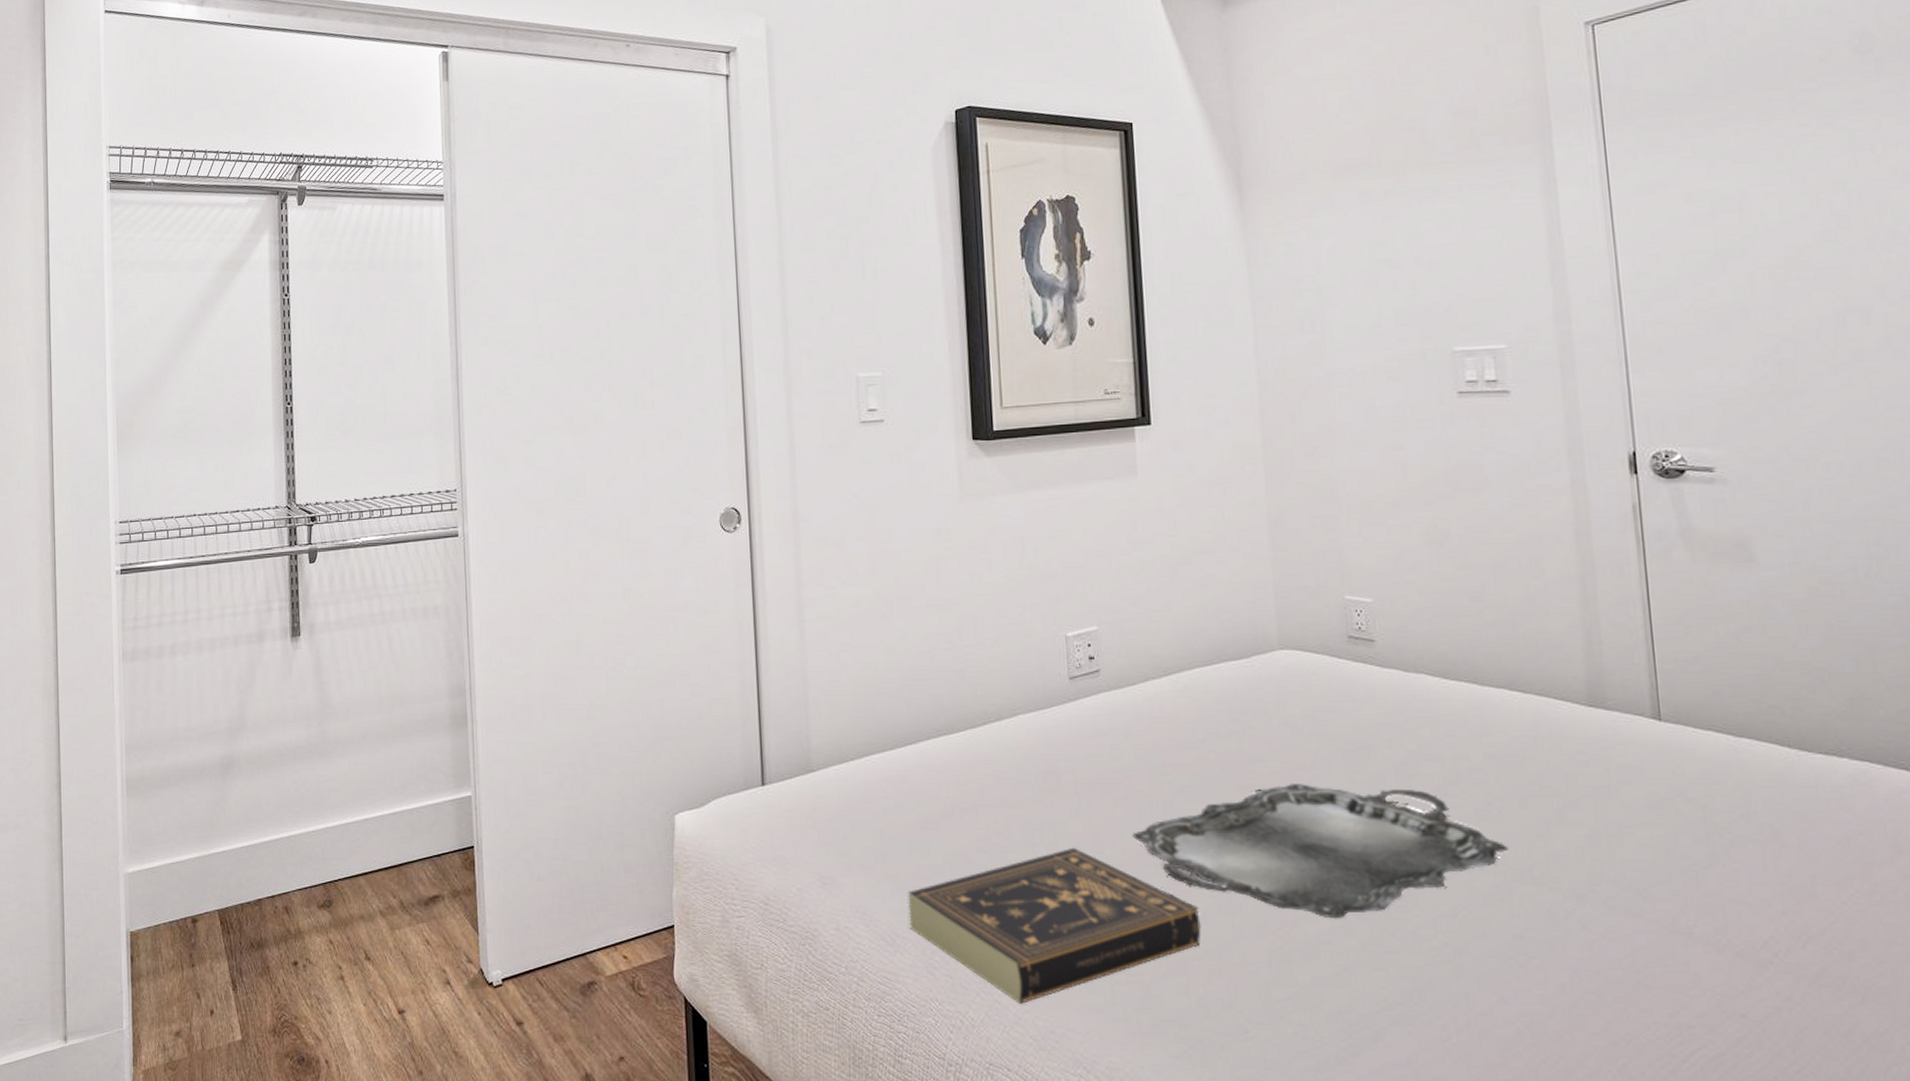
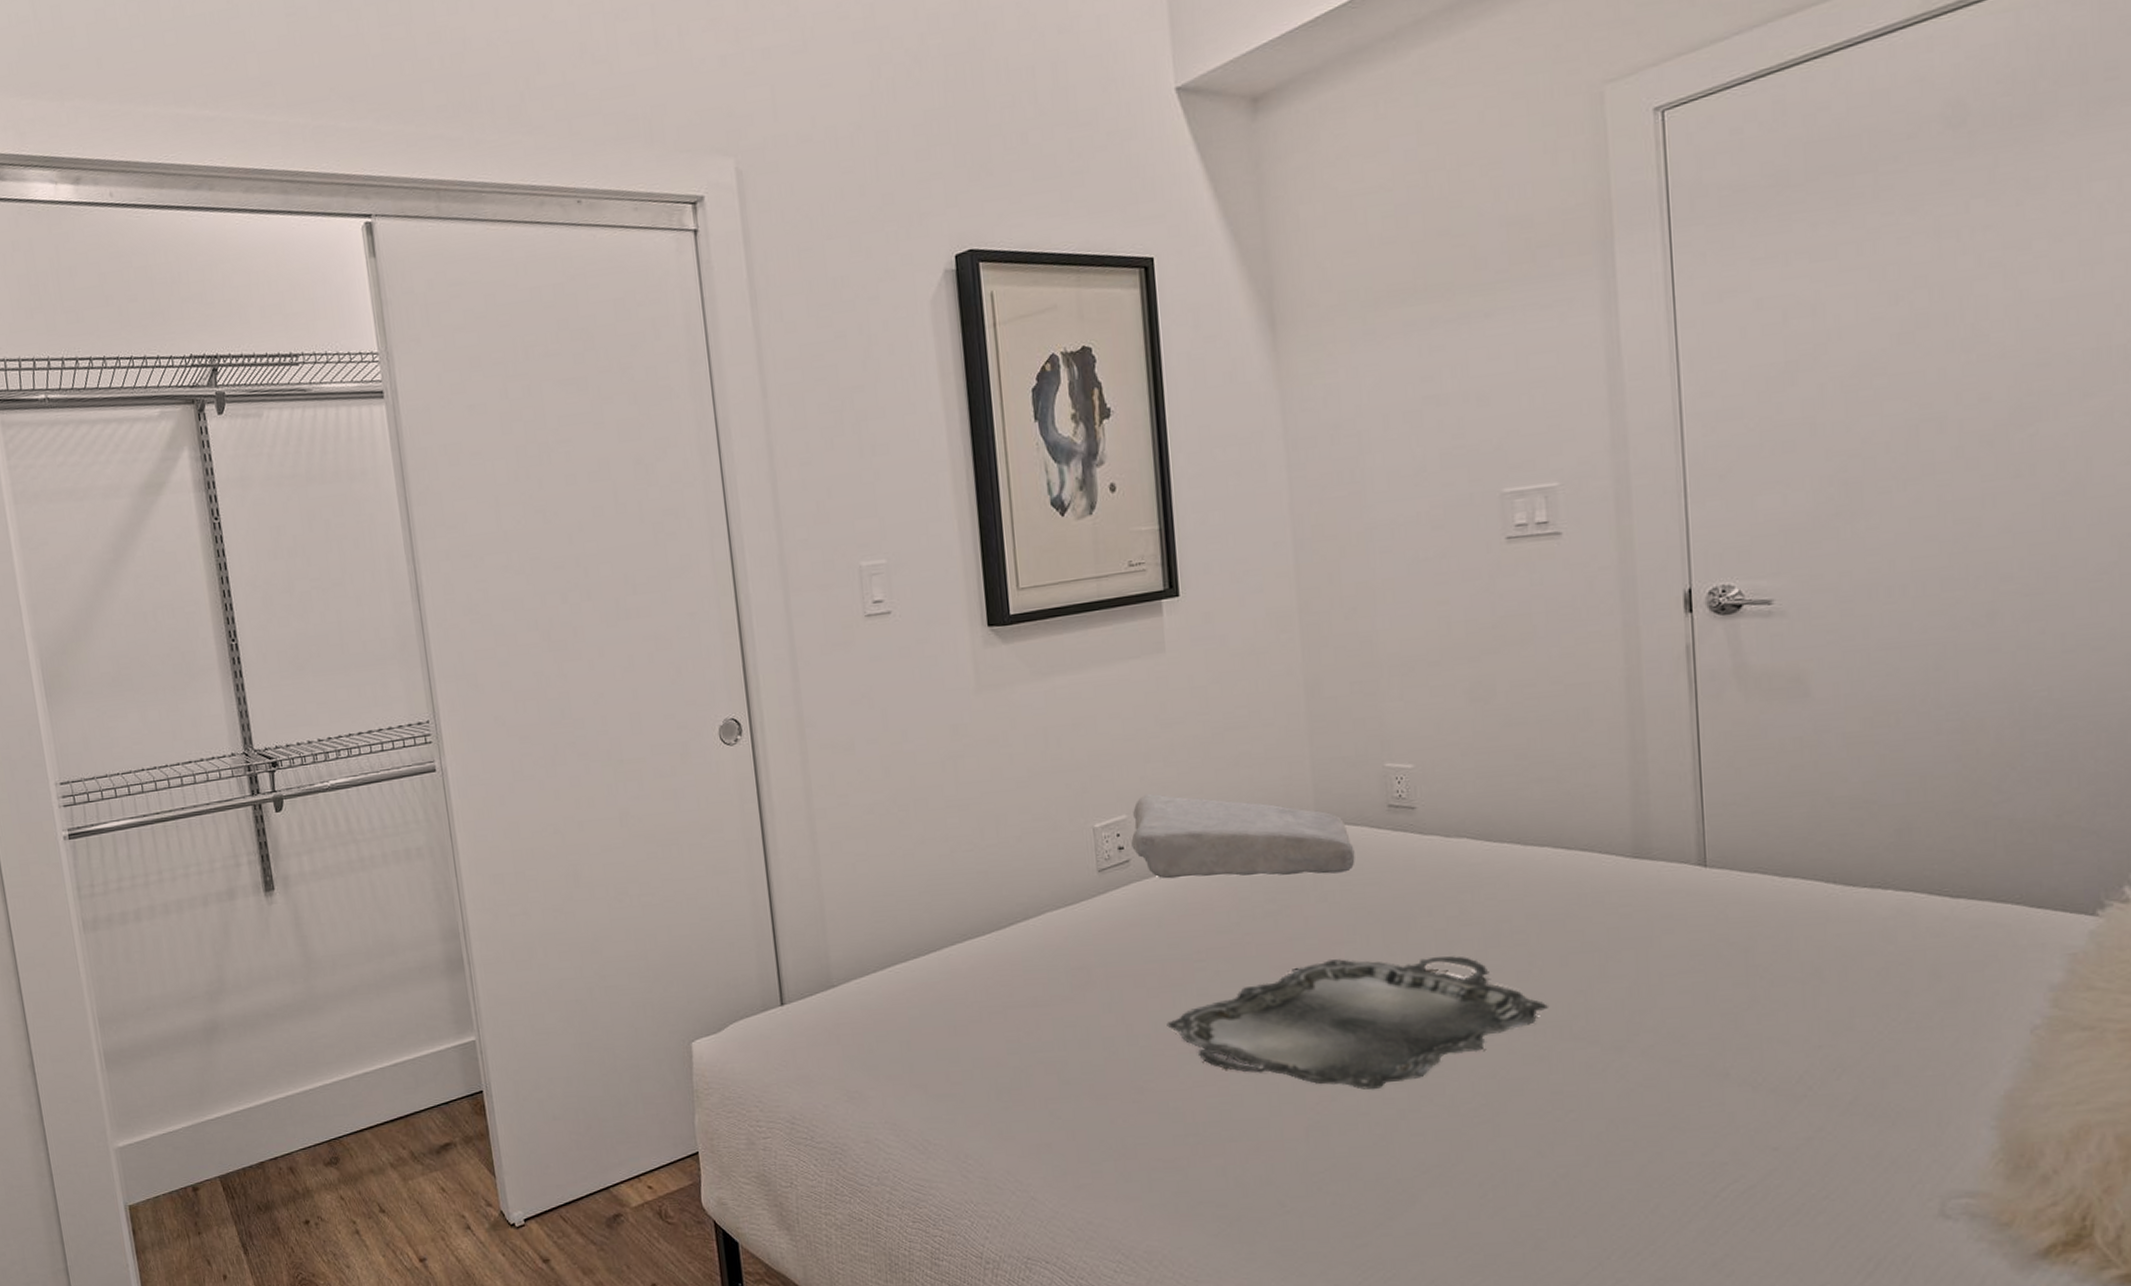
book: present [907,847,1201,1004] -> none [937,1041,1238,1198]
soap bar: none [1101,607,1317,699] -> present [1131,793,1355,879]

